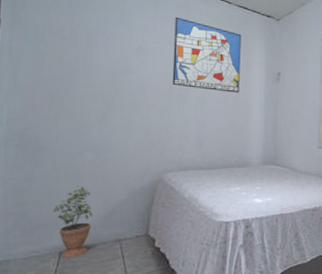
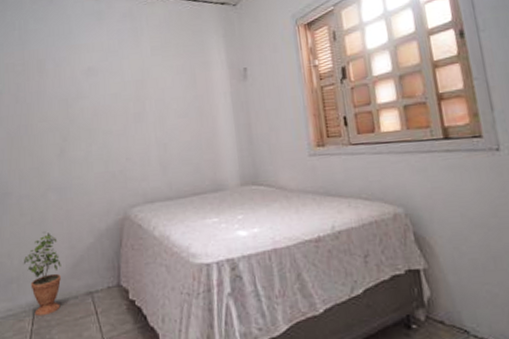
wall art: present [172,16,242,93] -> none [121,27,201,105]

